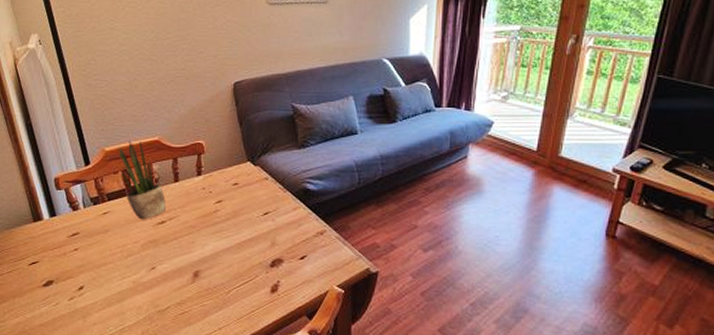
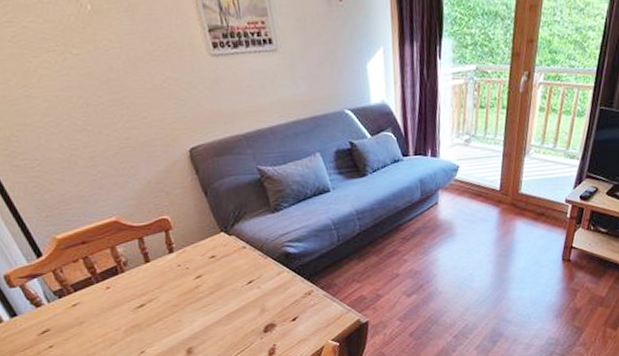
potted plant: present [118,140,166,220] -> none [71,224,142,306]

